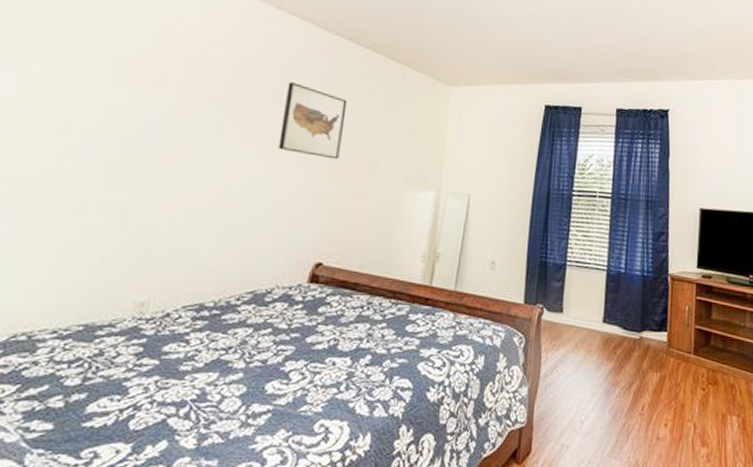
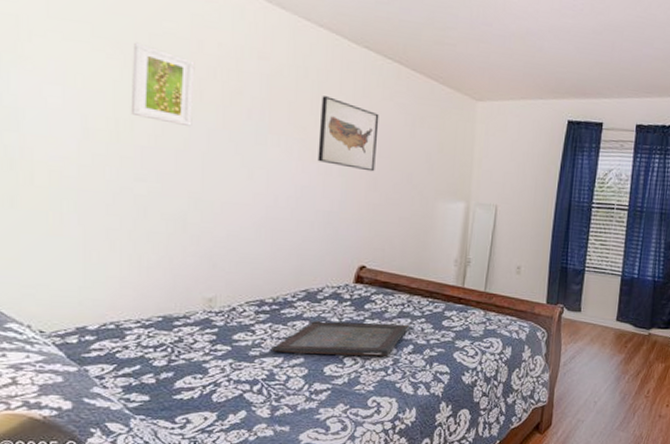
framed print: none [83,30,159,115] -> present [130,42,195,127]
serving tray: none [206,328,368,369] -> present [271,321,409,356]

